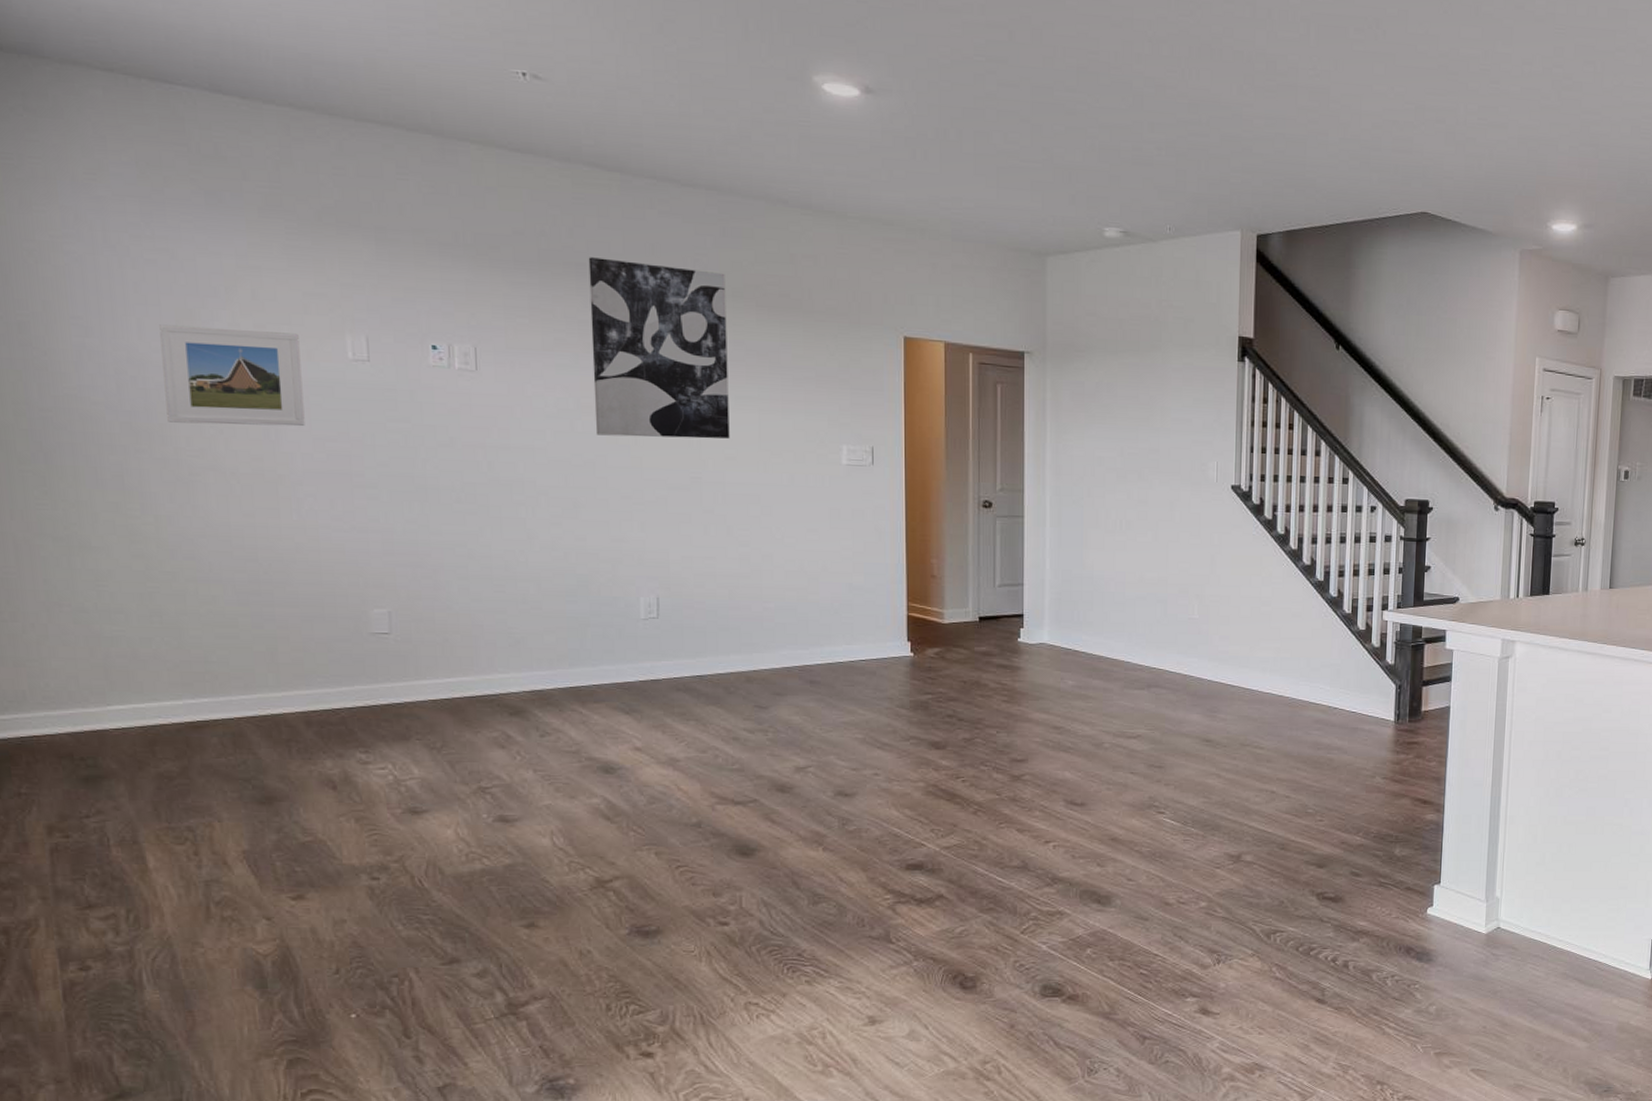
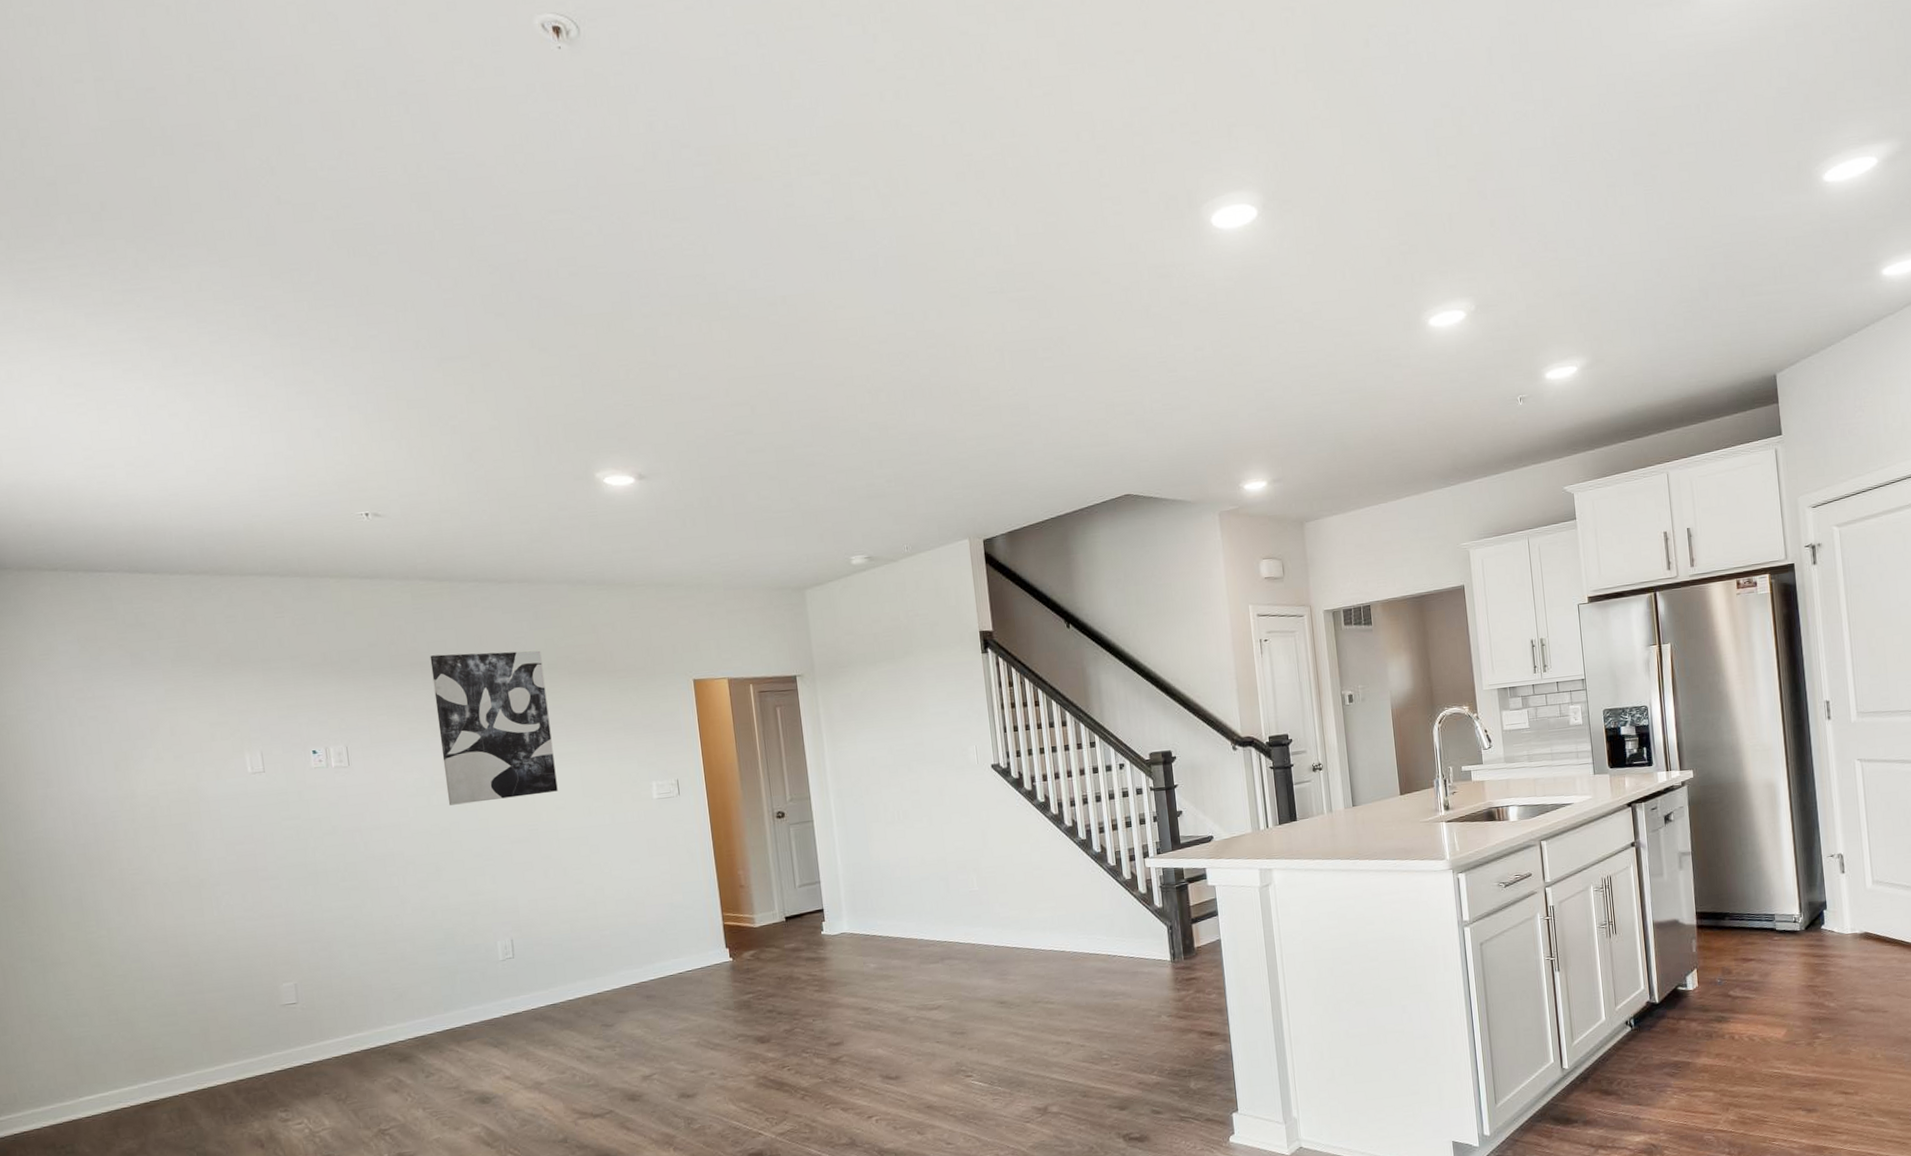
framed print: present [159,324,305,427] -> none [102,758,219,848]

